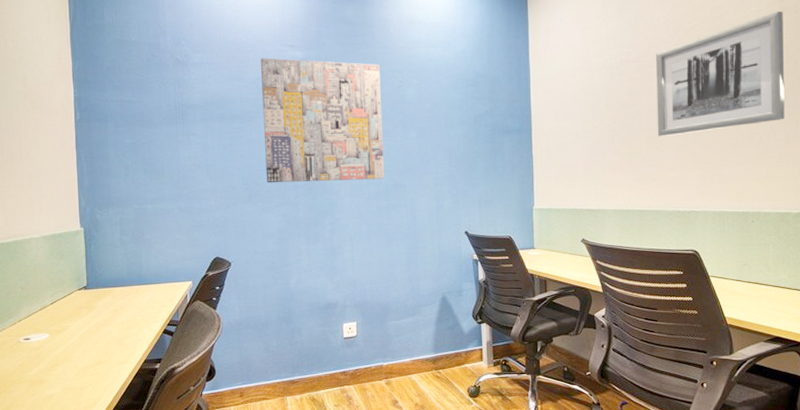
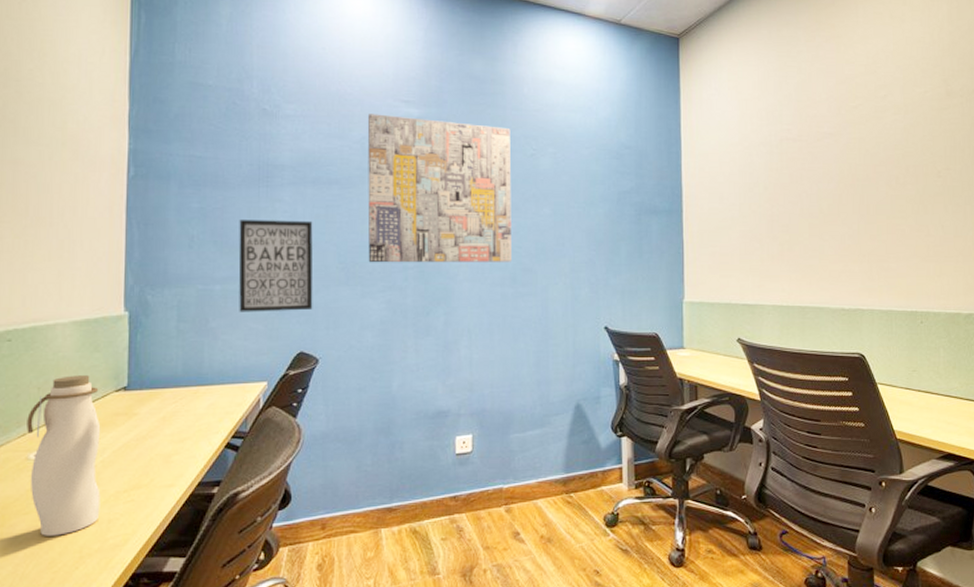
water bottle: none [16,278,74,400] -> present [27,375,101,536]
wall art: none [163,150,224,226] -> present [238,220,313,312]
wall art: present [656,10,785,137] -> none [818,94,953,225]

